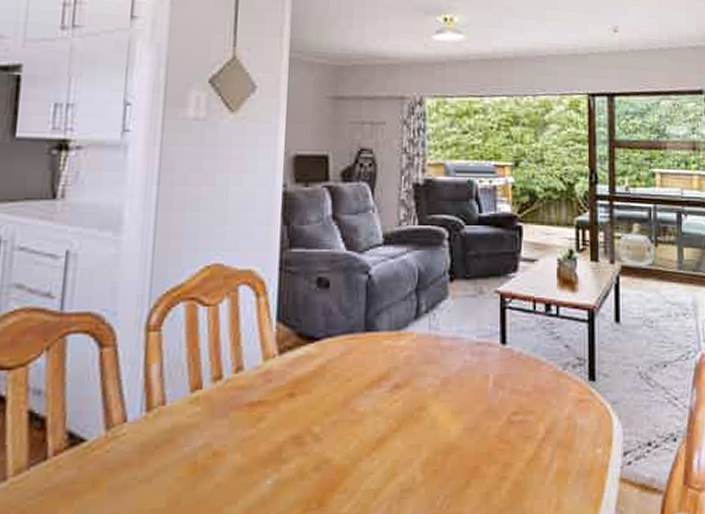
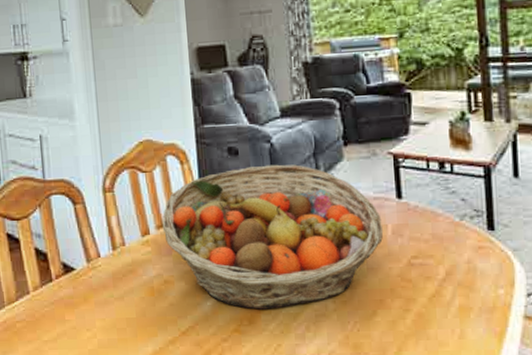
fruit basket: none [220,300,485,487] -> present [162,164,384,310]

